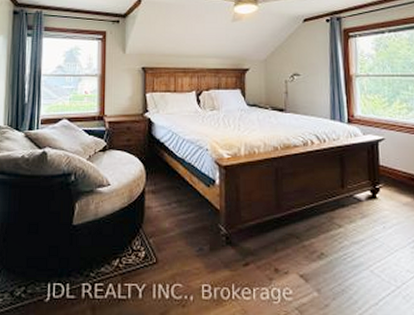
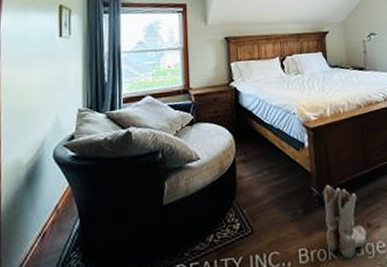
boots: none [230,225,275,301] -> present [322,185,368,259]

